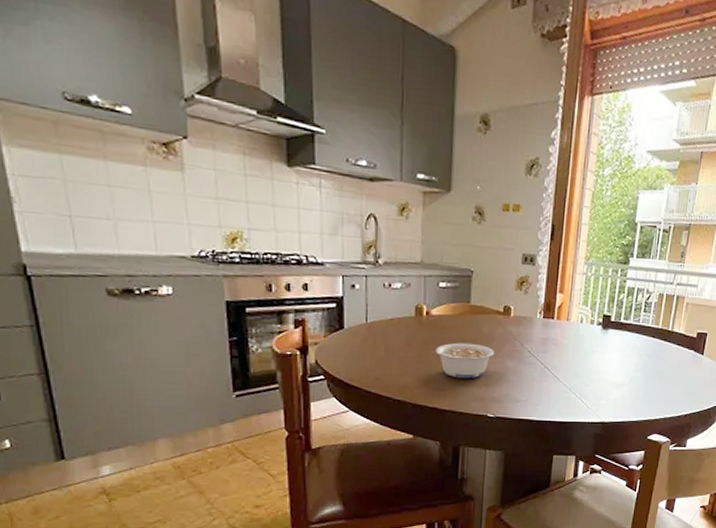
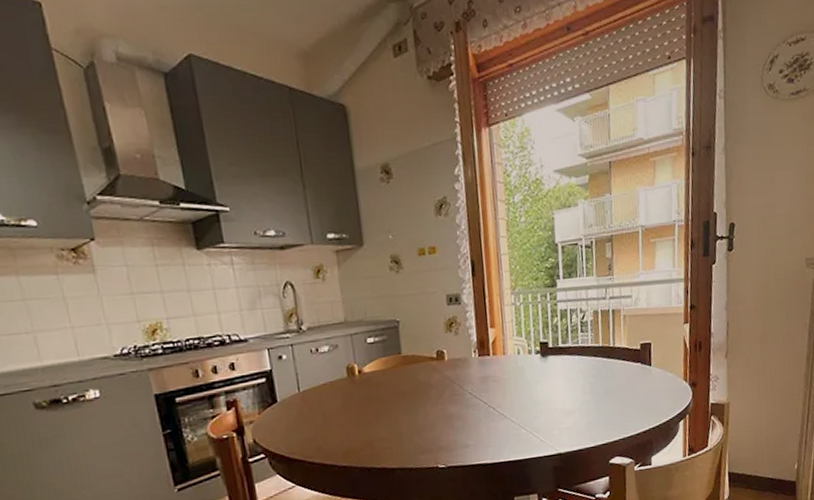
legume: present [433,342,495,379] -> none [371,394,435,433]

